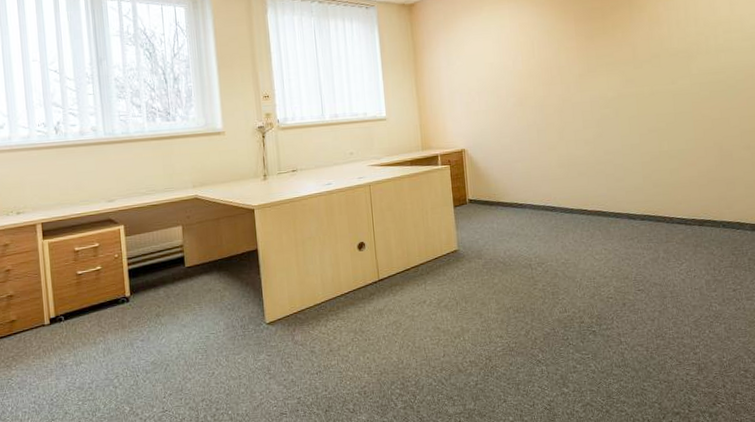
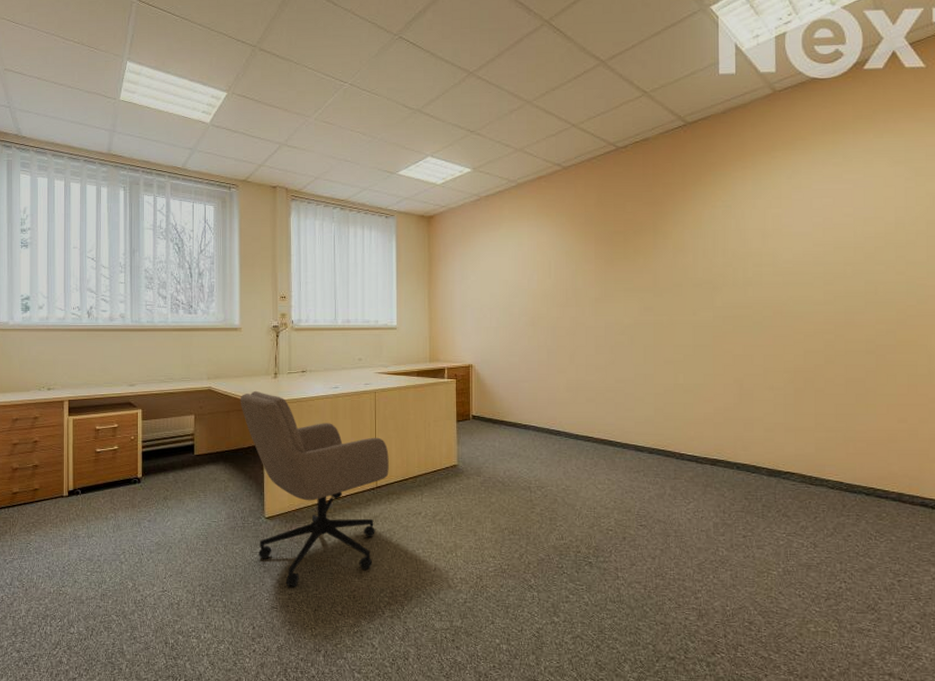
office chair: none [229,194,390,391] -> present [240,390,389,587]

